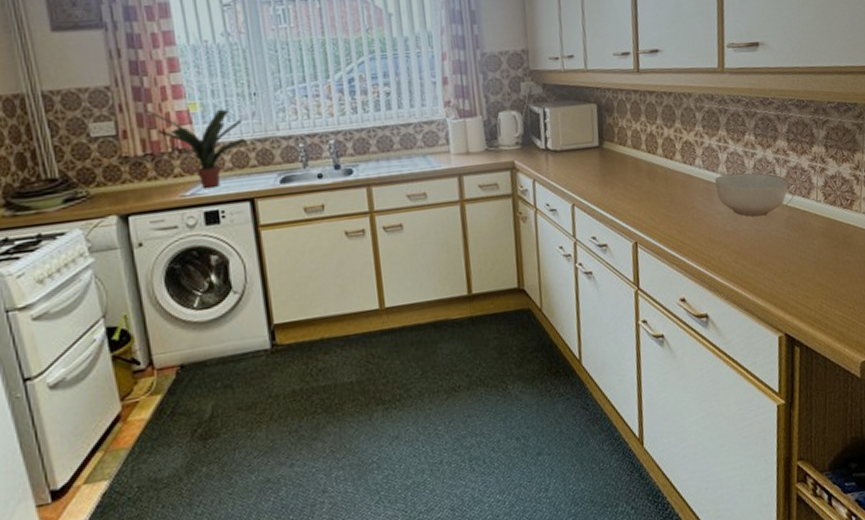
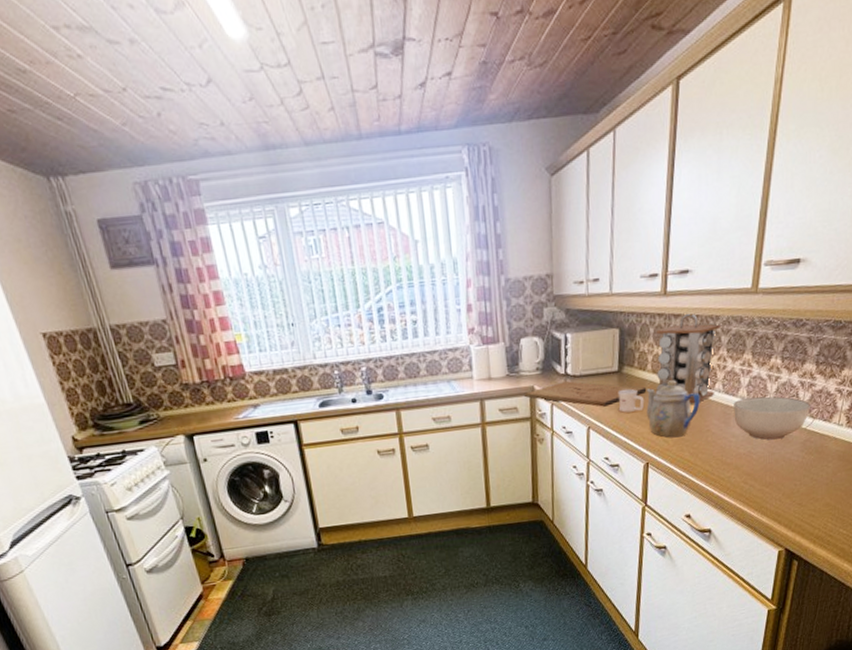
potted plant: present [144,108,247,189] -> none [197,339,288,413]
cutting board: none [504,155,629,183] -> present [523,380,647,407]
mug: none [600,164,628,190] -> present [617,388,645,414]
teapot: none [629,155,683,216] -> present [646,380,700,438]
spice rack: none [633,90,695,179] -> present [656,313,721,403]

